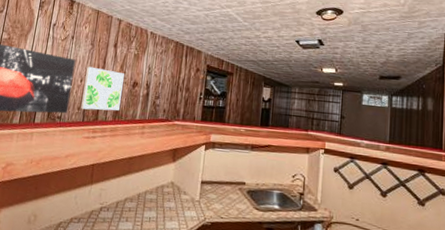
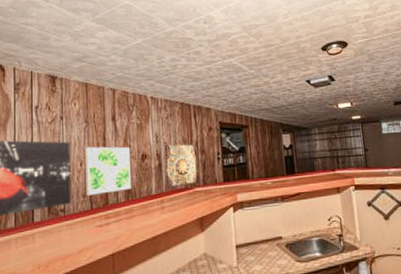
wall art: none [149,76,181,117] -> present [164,144,197,187]

